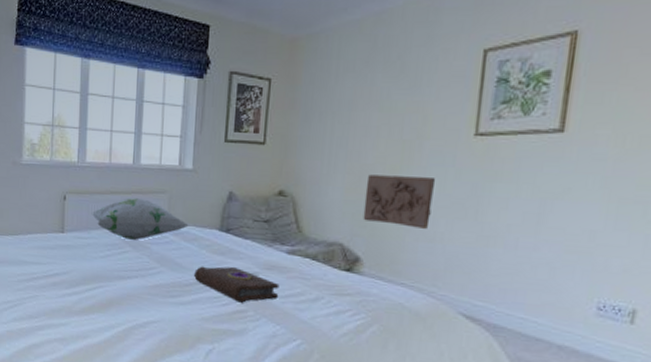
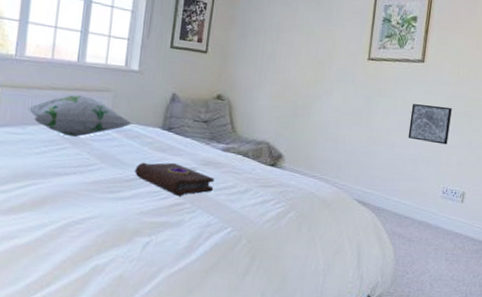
relief panel: present [363,174,436,230] -> none [285,85,341,132]
wall art: none [538,189,613,244] -> present [408,104,452,145]

